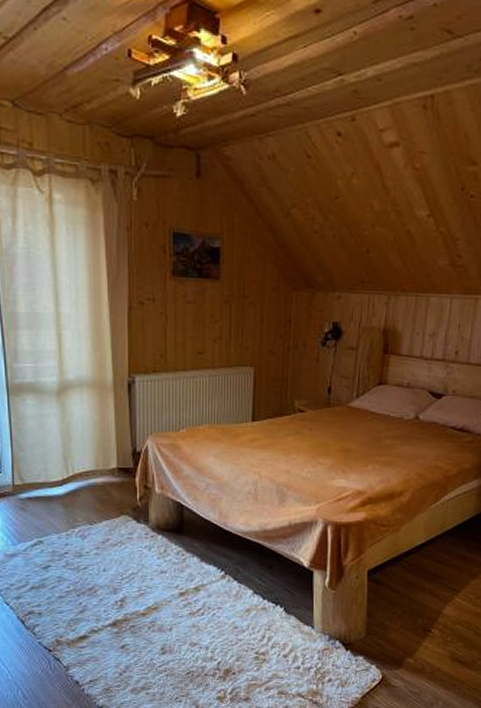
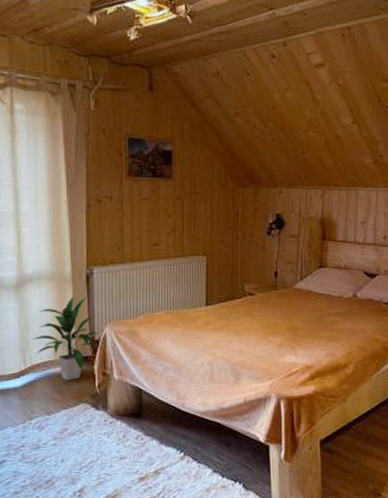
indoor plant: none [73,405,142,491] -> present [31,296,101,380]

